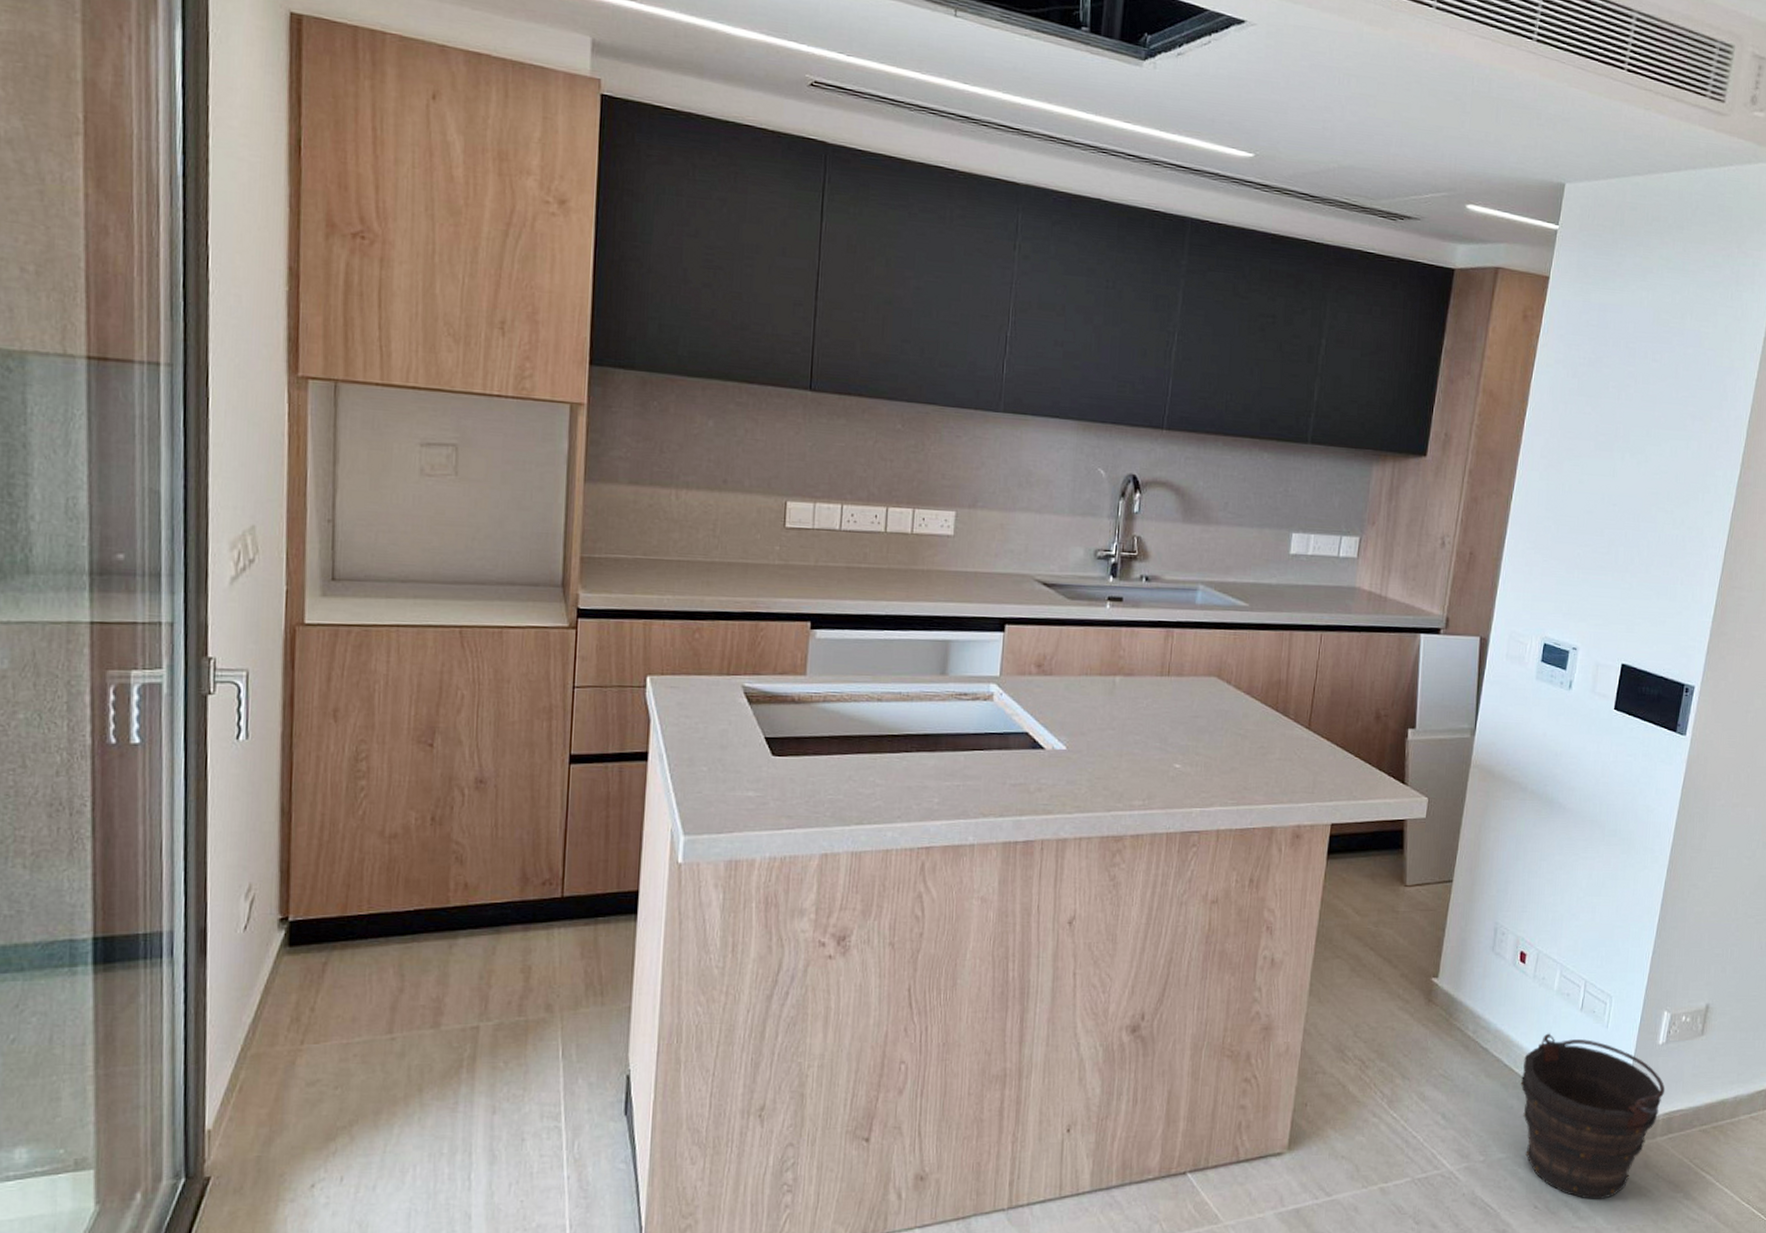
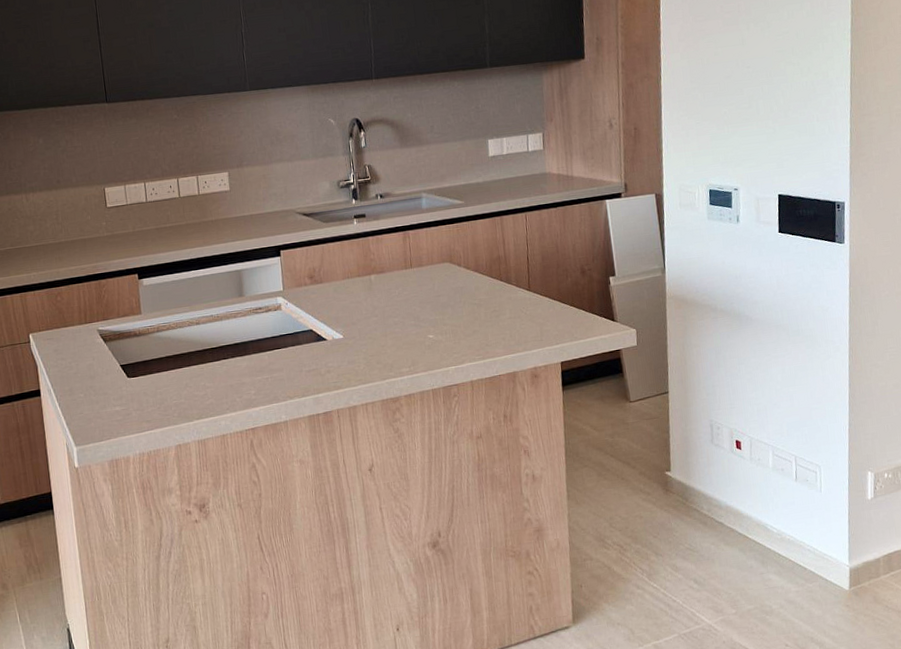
bucket: present [1520,1033,1666,1199] -> none [754,503,881,634]

